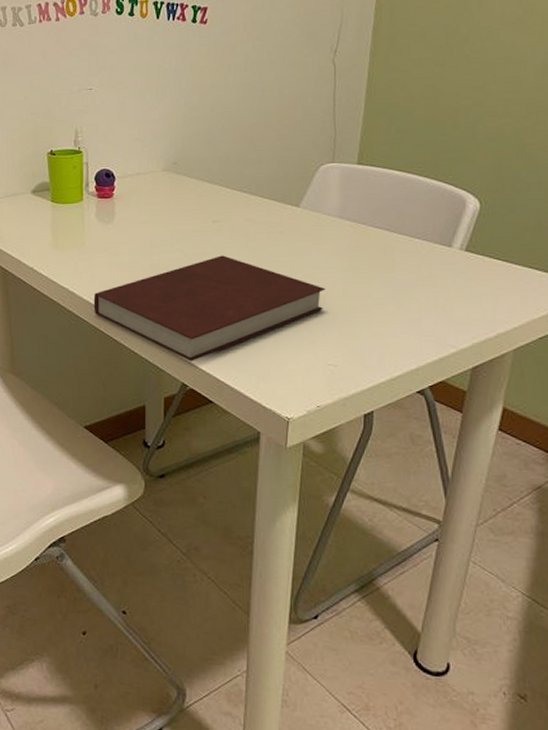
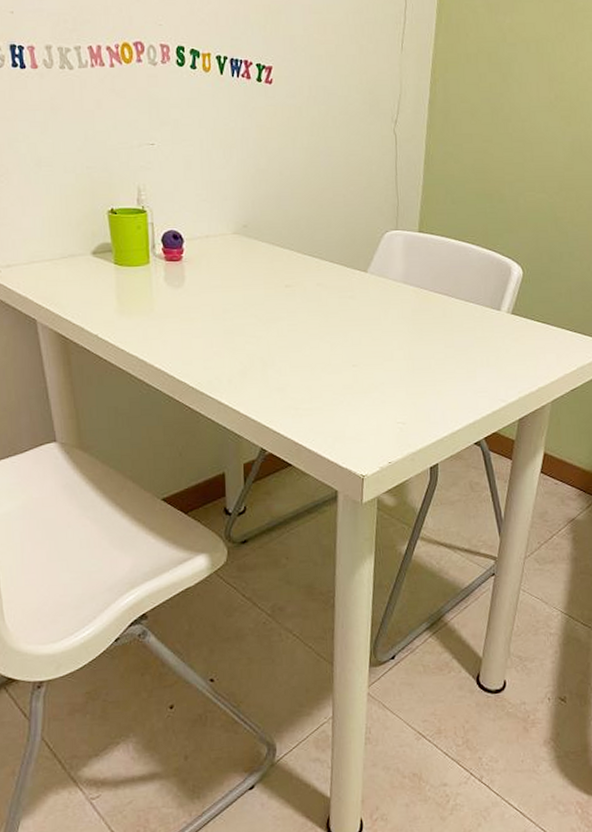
notebook: present [93,255,325,362] -> none [165,320,393,427]

